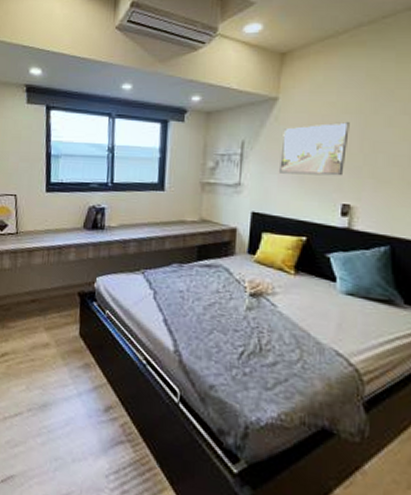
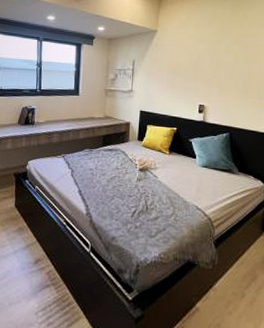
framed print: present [279,122,350,176] -> none [158,48,203,86]

